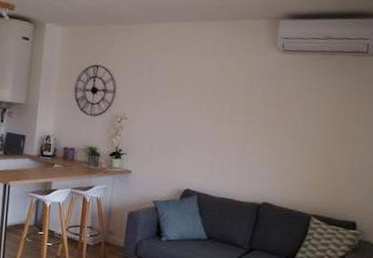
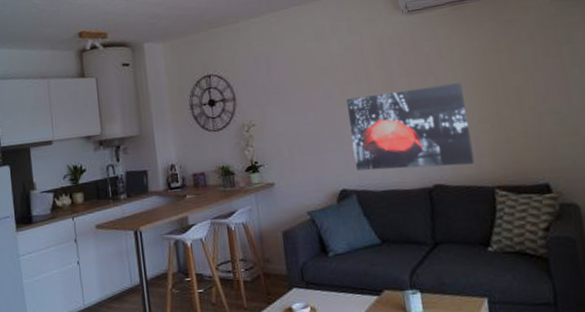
wall art: none [202,114,311,193] -> present [347,83,475,171]

